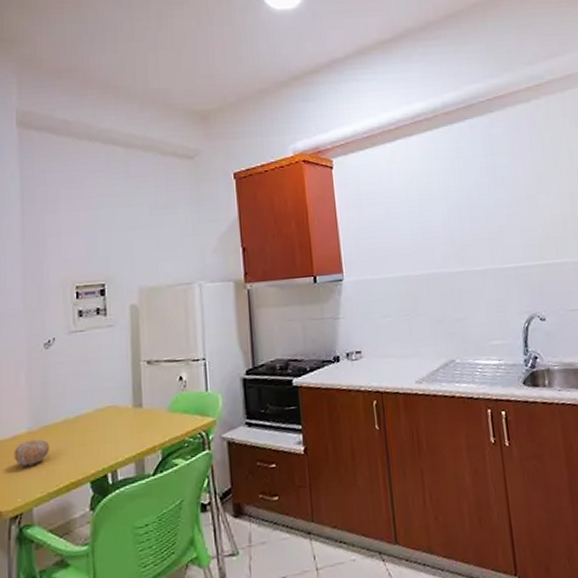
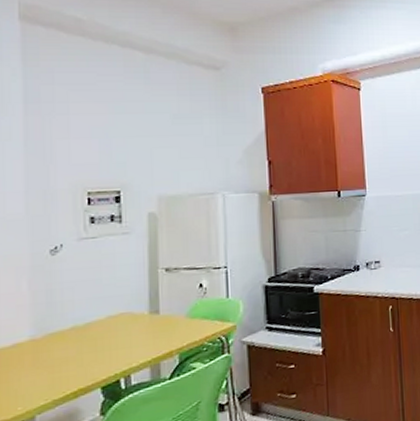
fruit: present [13,439,50,467] -> none [13,346,56,375]

